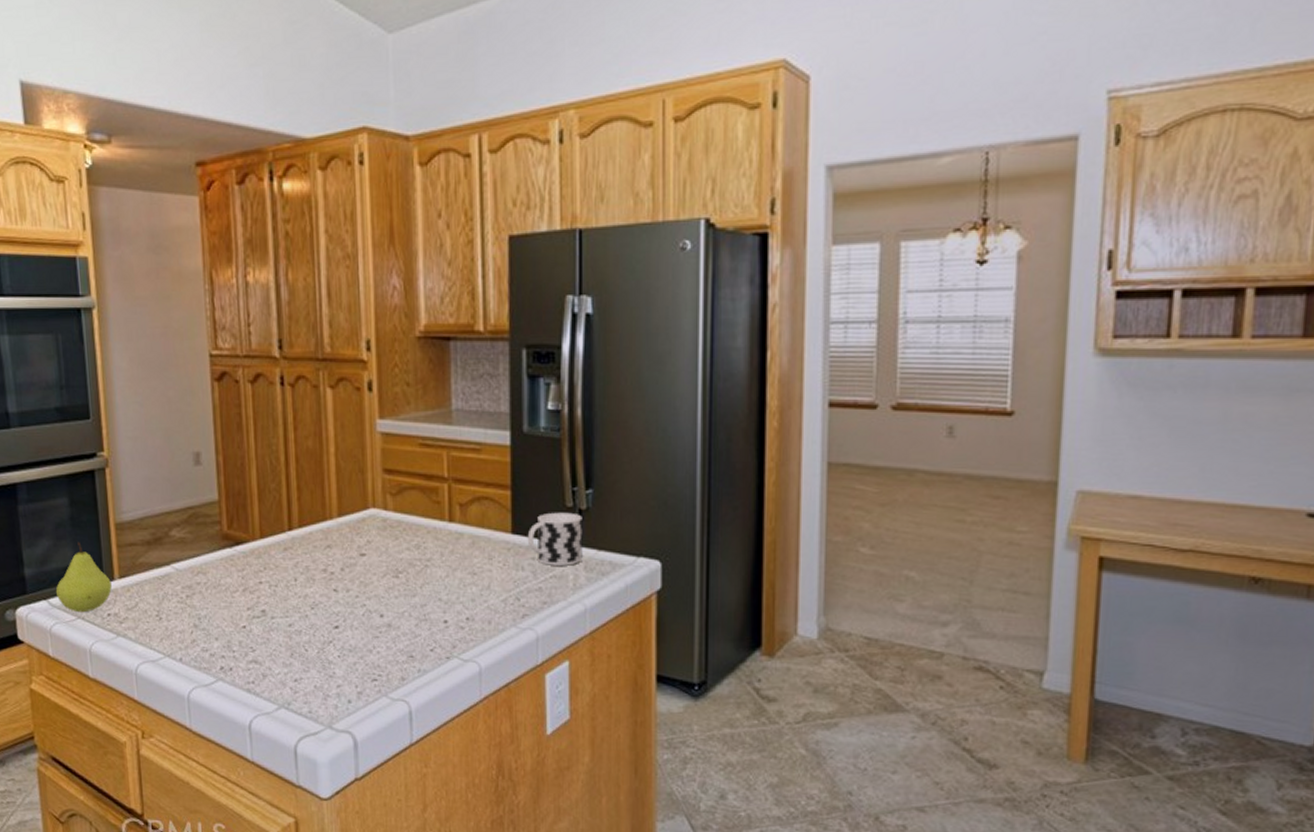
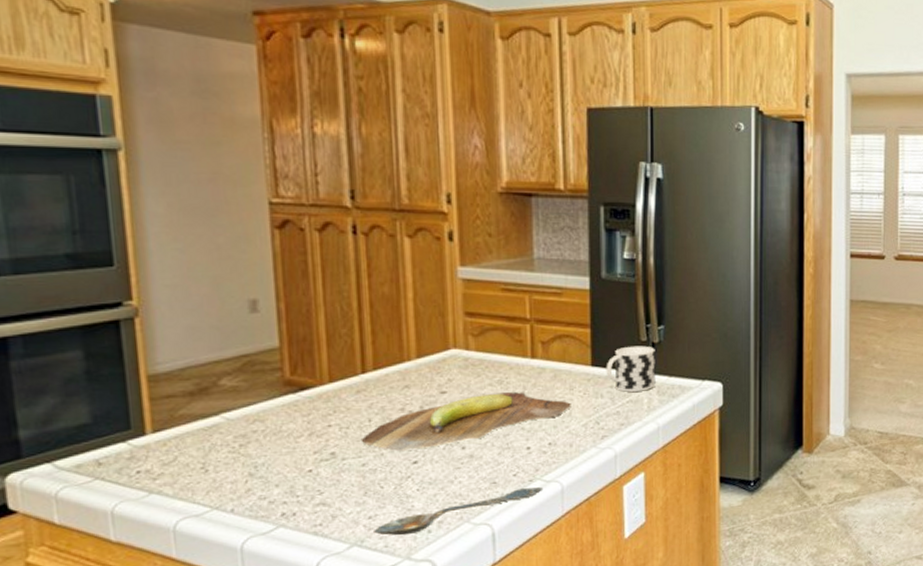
fruit: present [55,543,112,613] -> none [63,398,142,473]
cutting board: none [287,558,490,614] -> present [360,392,571,451]
spoon: none [299,666,459,703] -> present [374,487,542,536]

